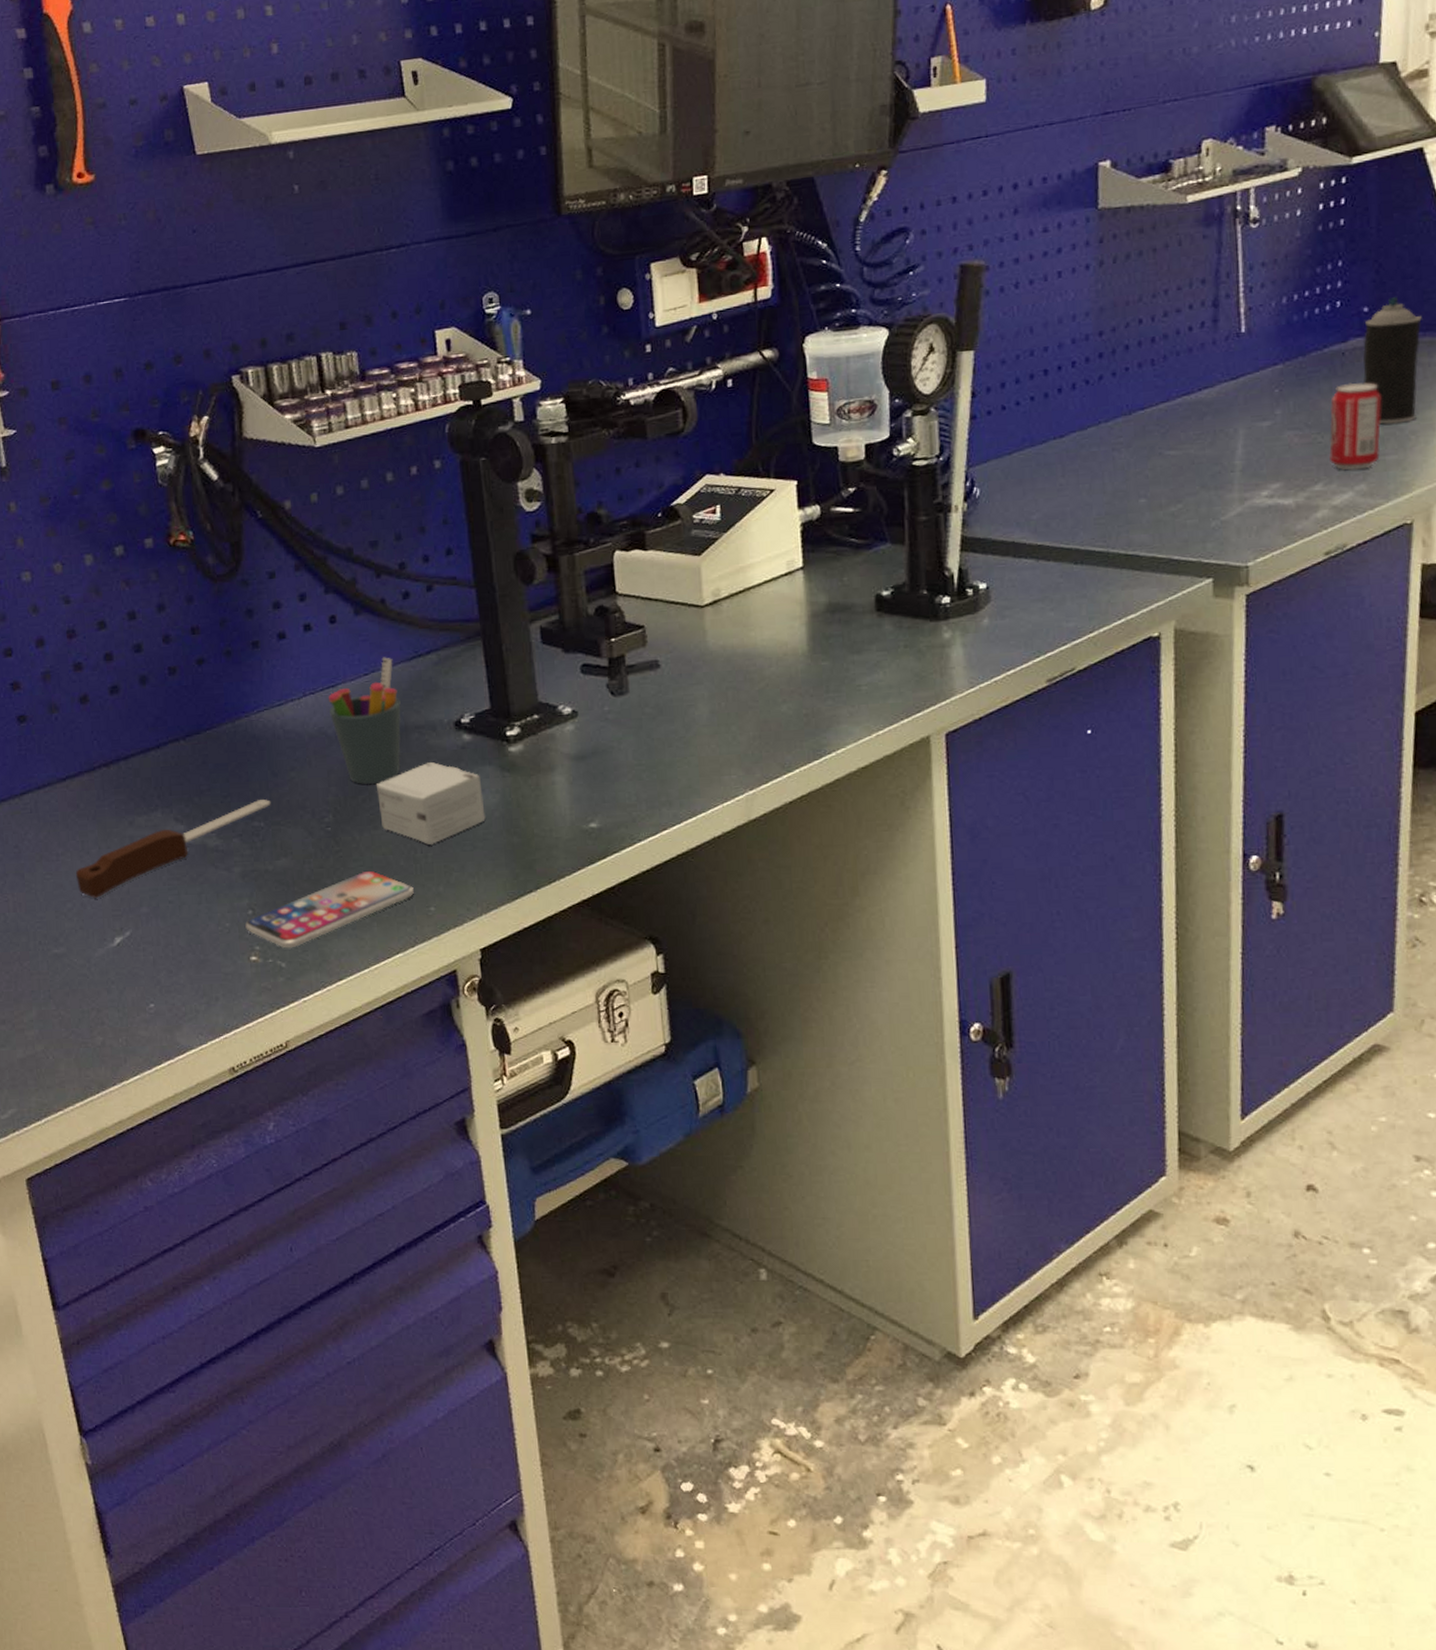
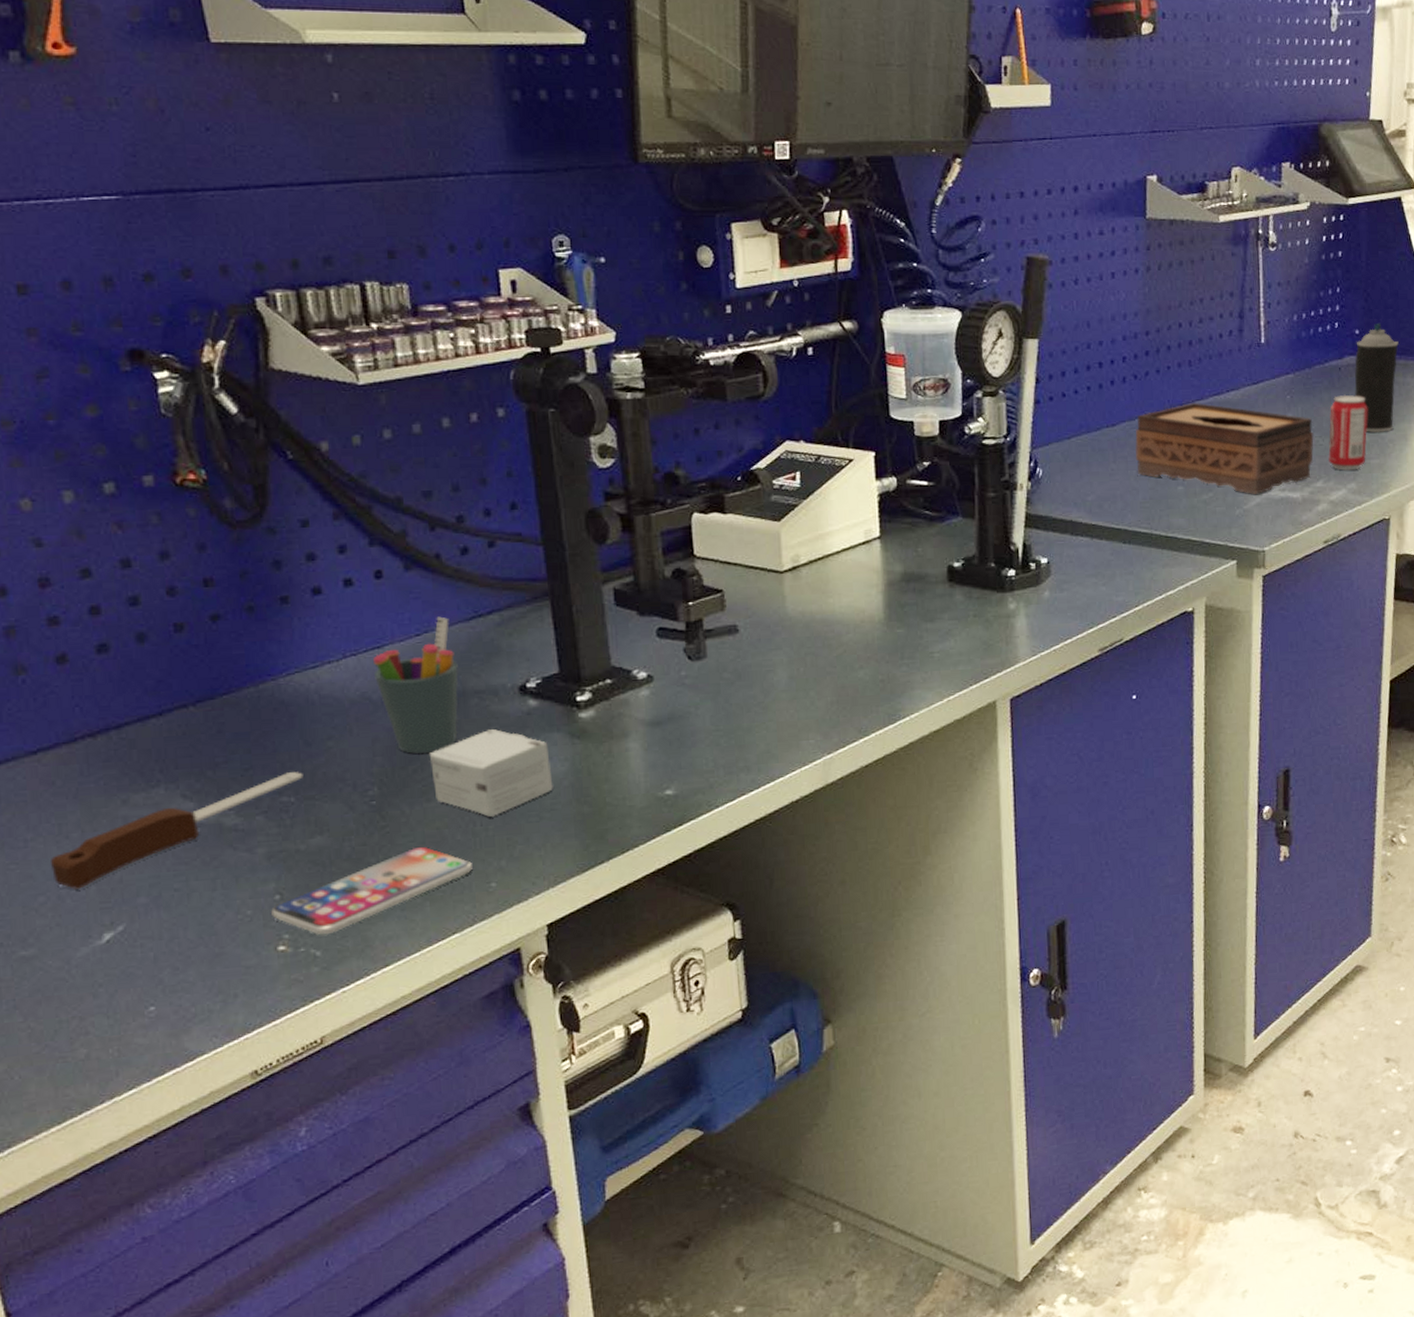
tissue box: none [1087,405,1310,503] -> present [1134,403,1314,494]

